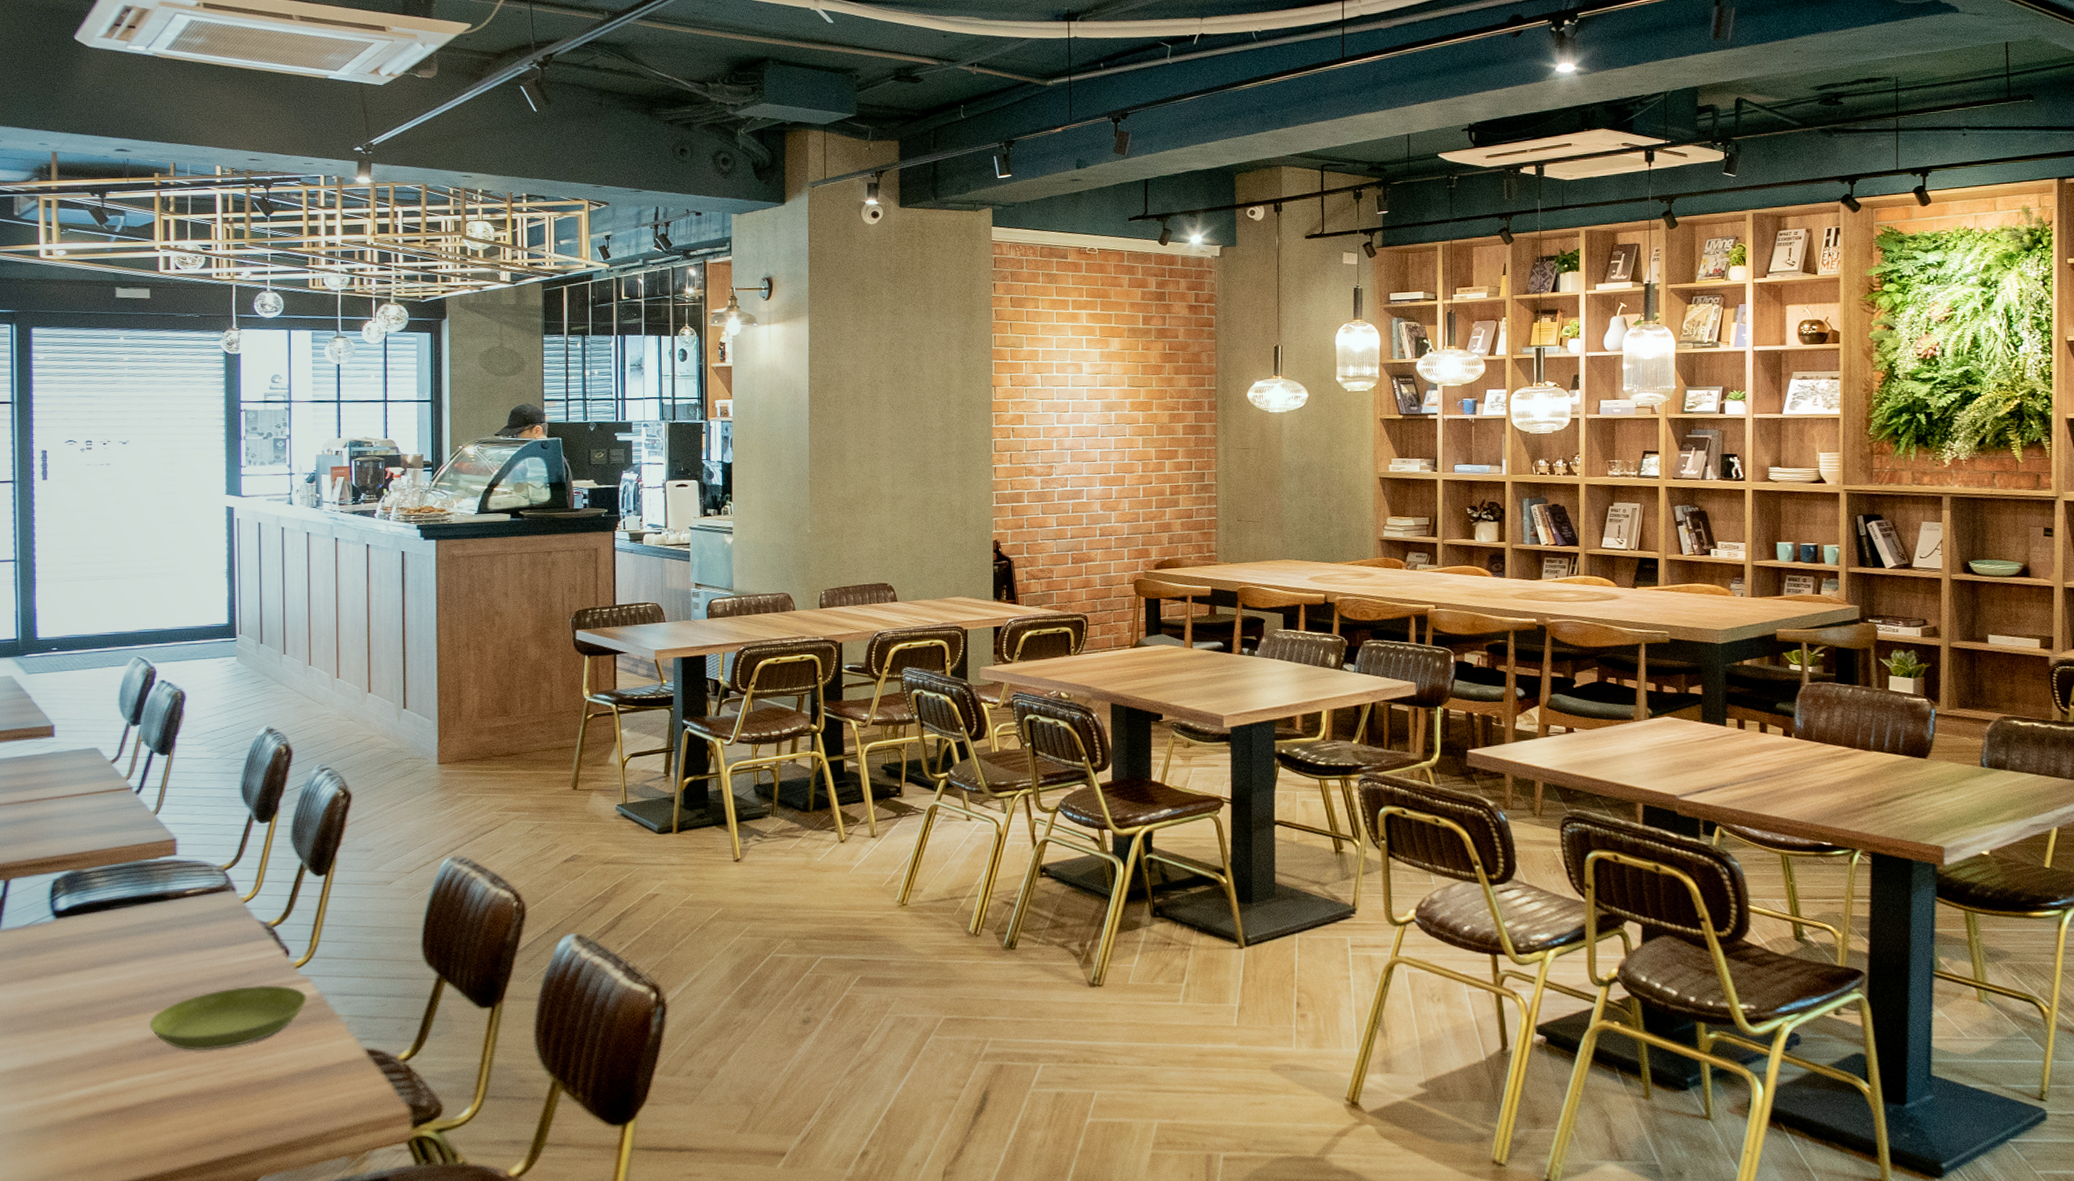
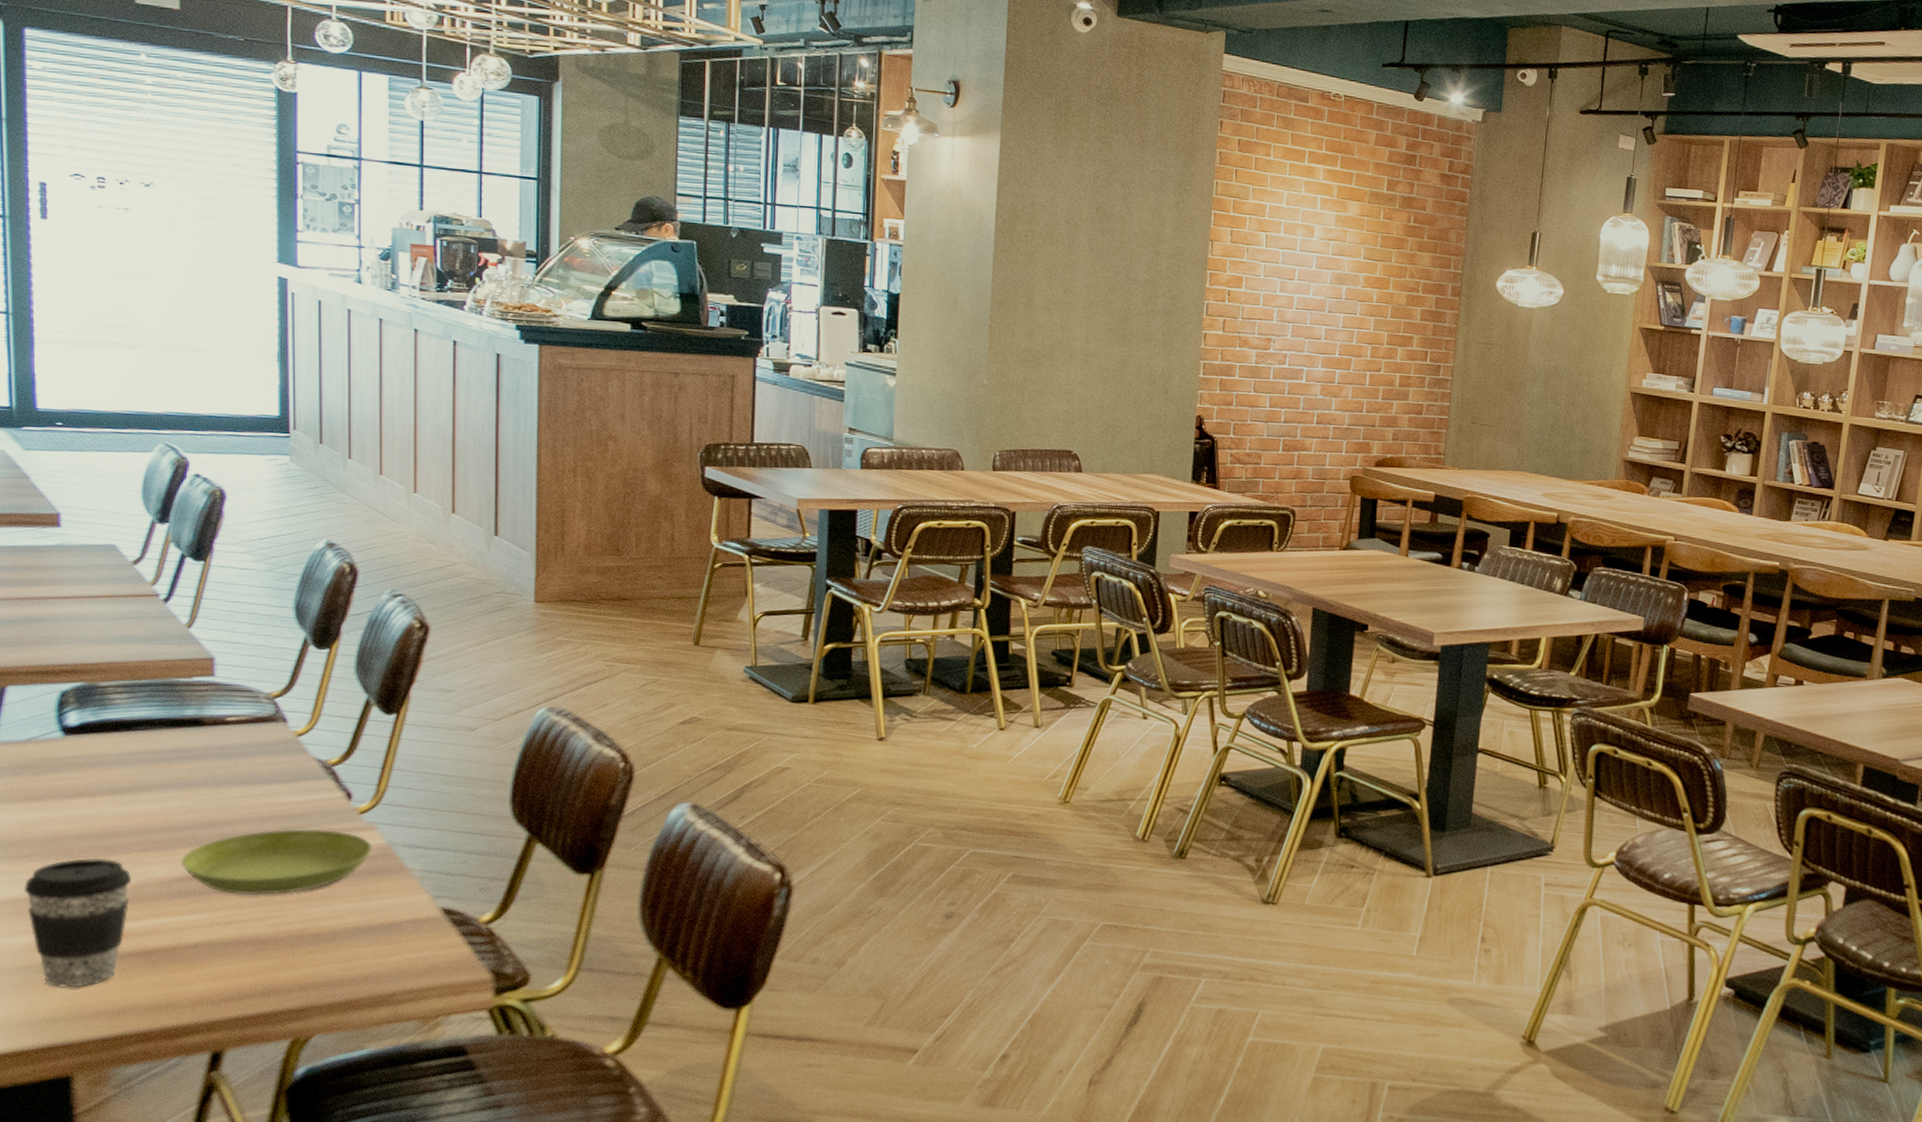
coffee cup: none [21,1026,108,1148] -> present [23,857,131,988]

